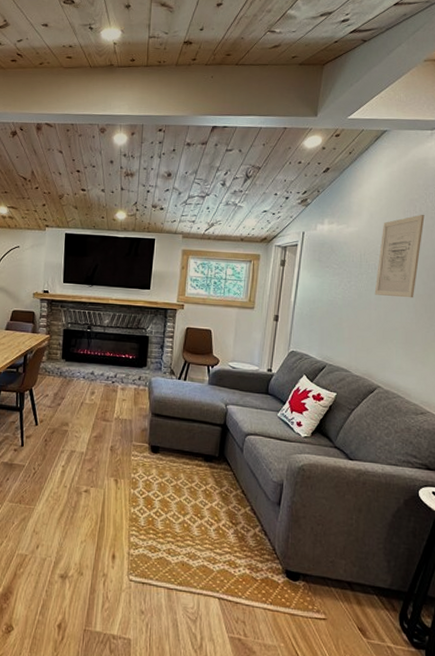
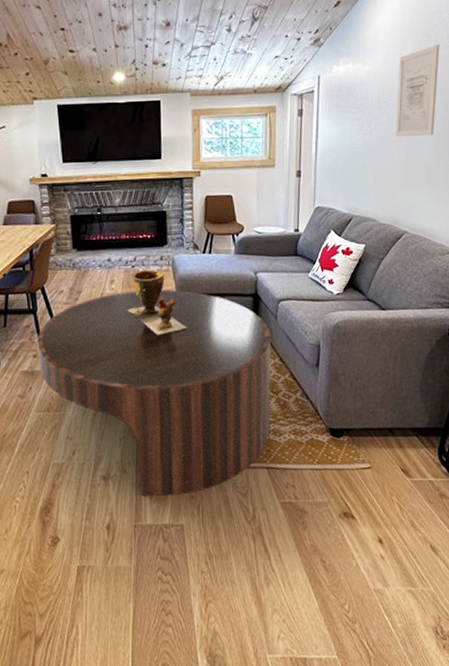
coffee table: none [17,404,235,609] -> present [37,289,271,497]
clay pot: none [104,387,156,449] -> present [128,270,187,335]

